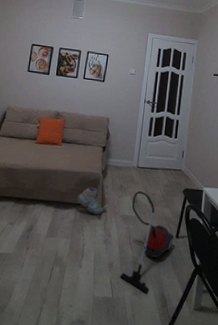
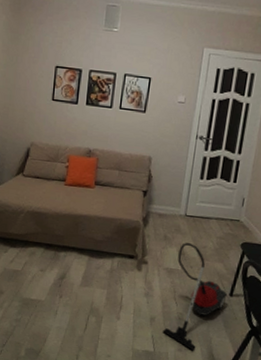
sneaker: present [77,187,104,215] -> none [114,236,145,267]

